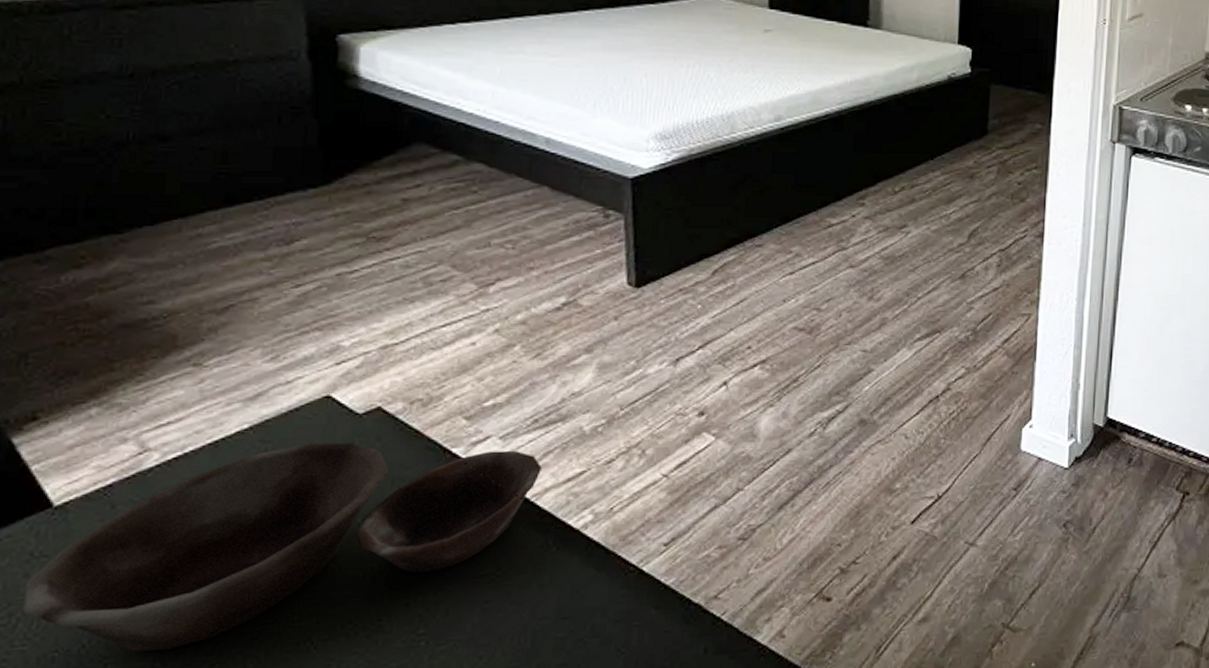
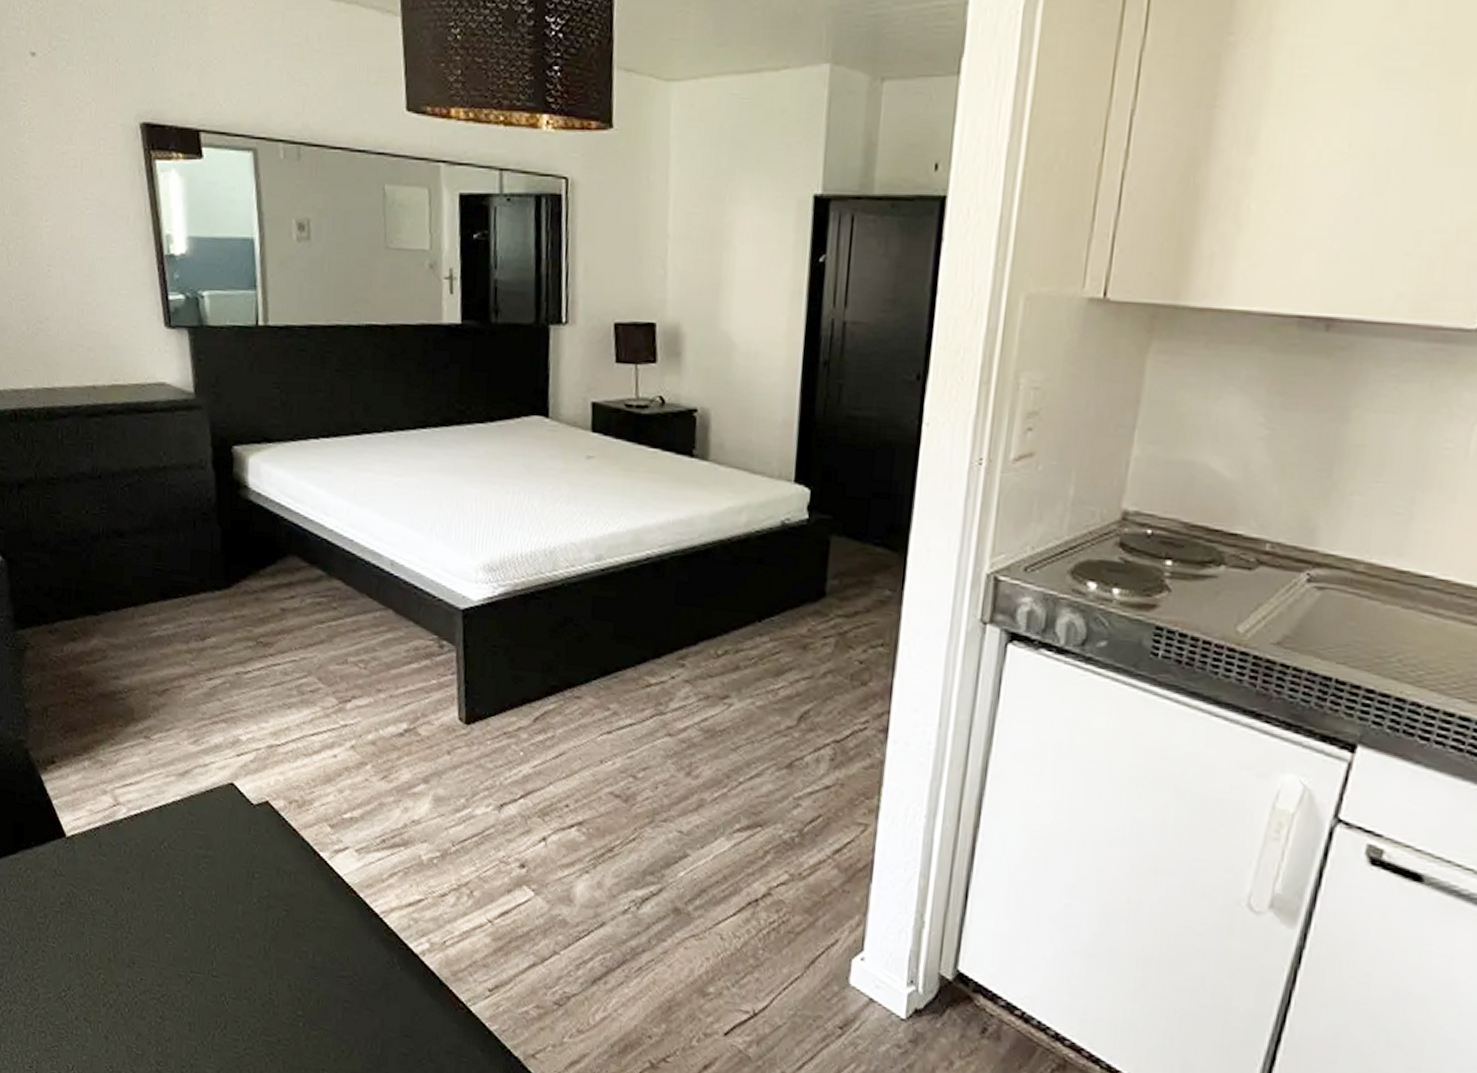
bowl: present [23,442,542,652] -> none [52,822,388,975]

